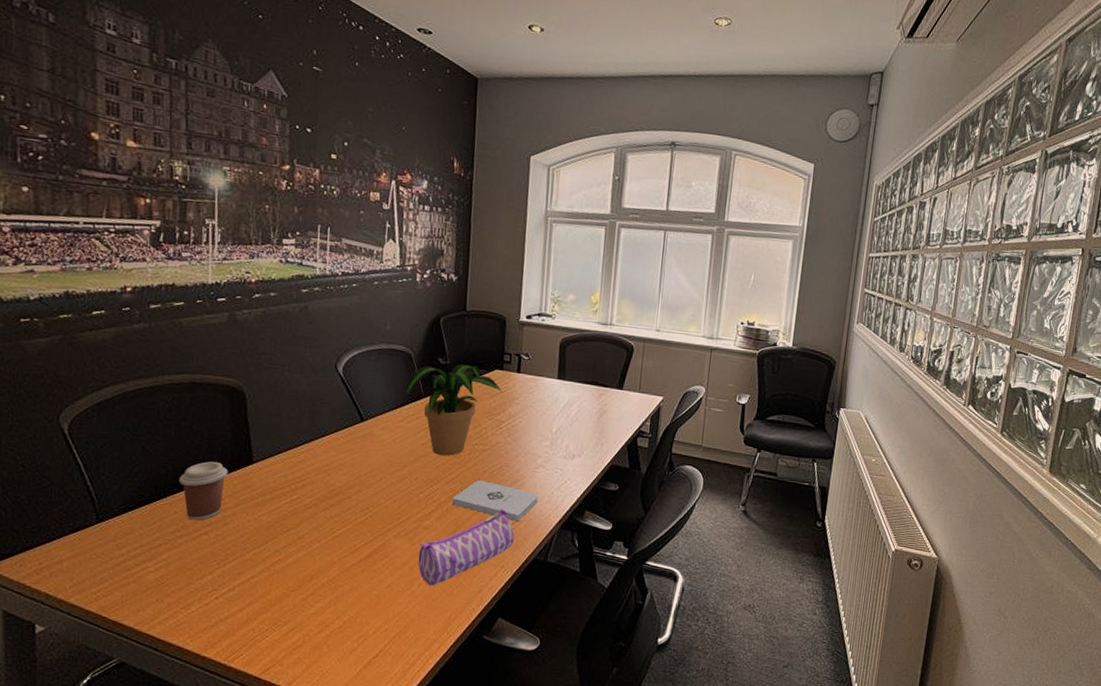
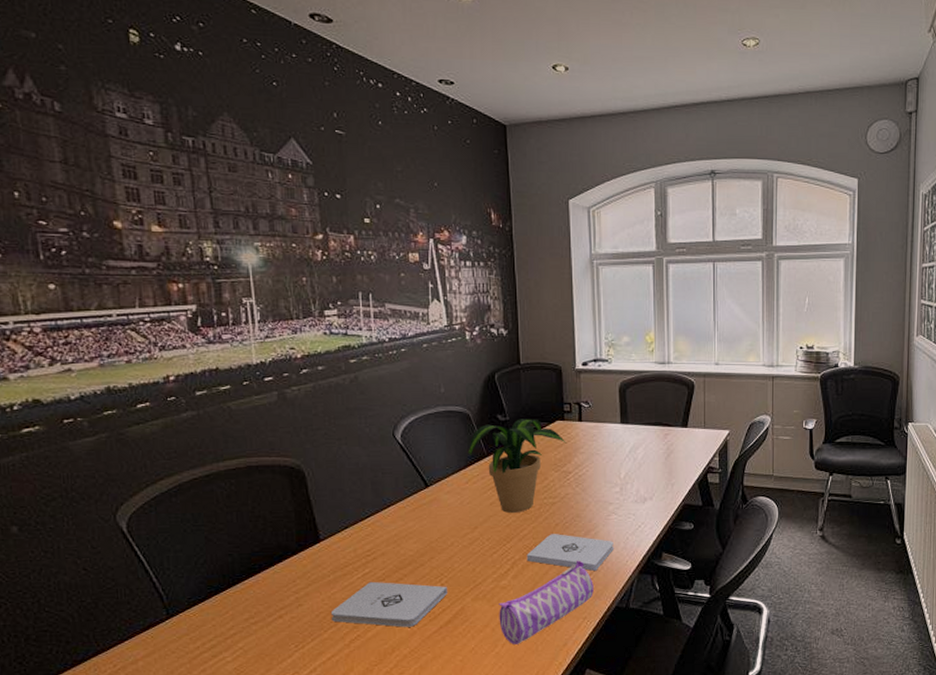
coffee cup: present [178,461,228,521] -> none [246,544,296,605]
notepad: none [255,507,372,557] -> present [330,581,448,627]

